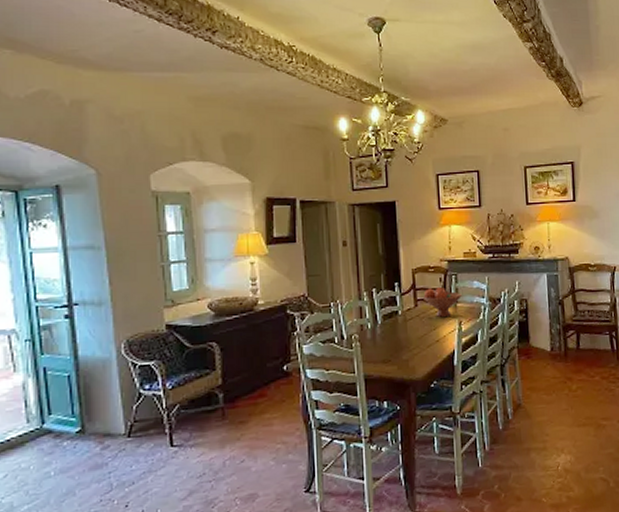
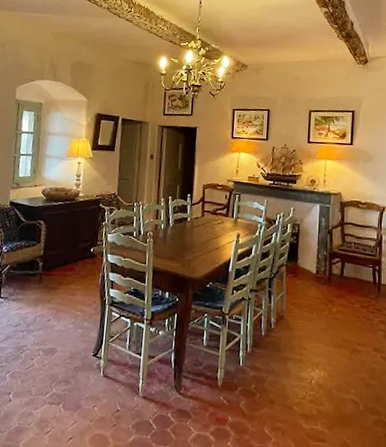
fruit bowl: present [423,286,462,318] -> none [210,202,243,230]

